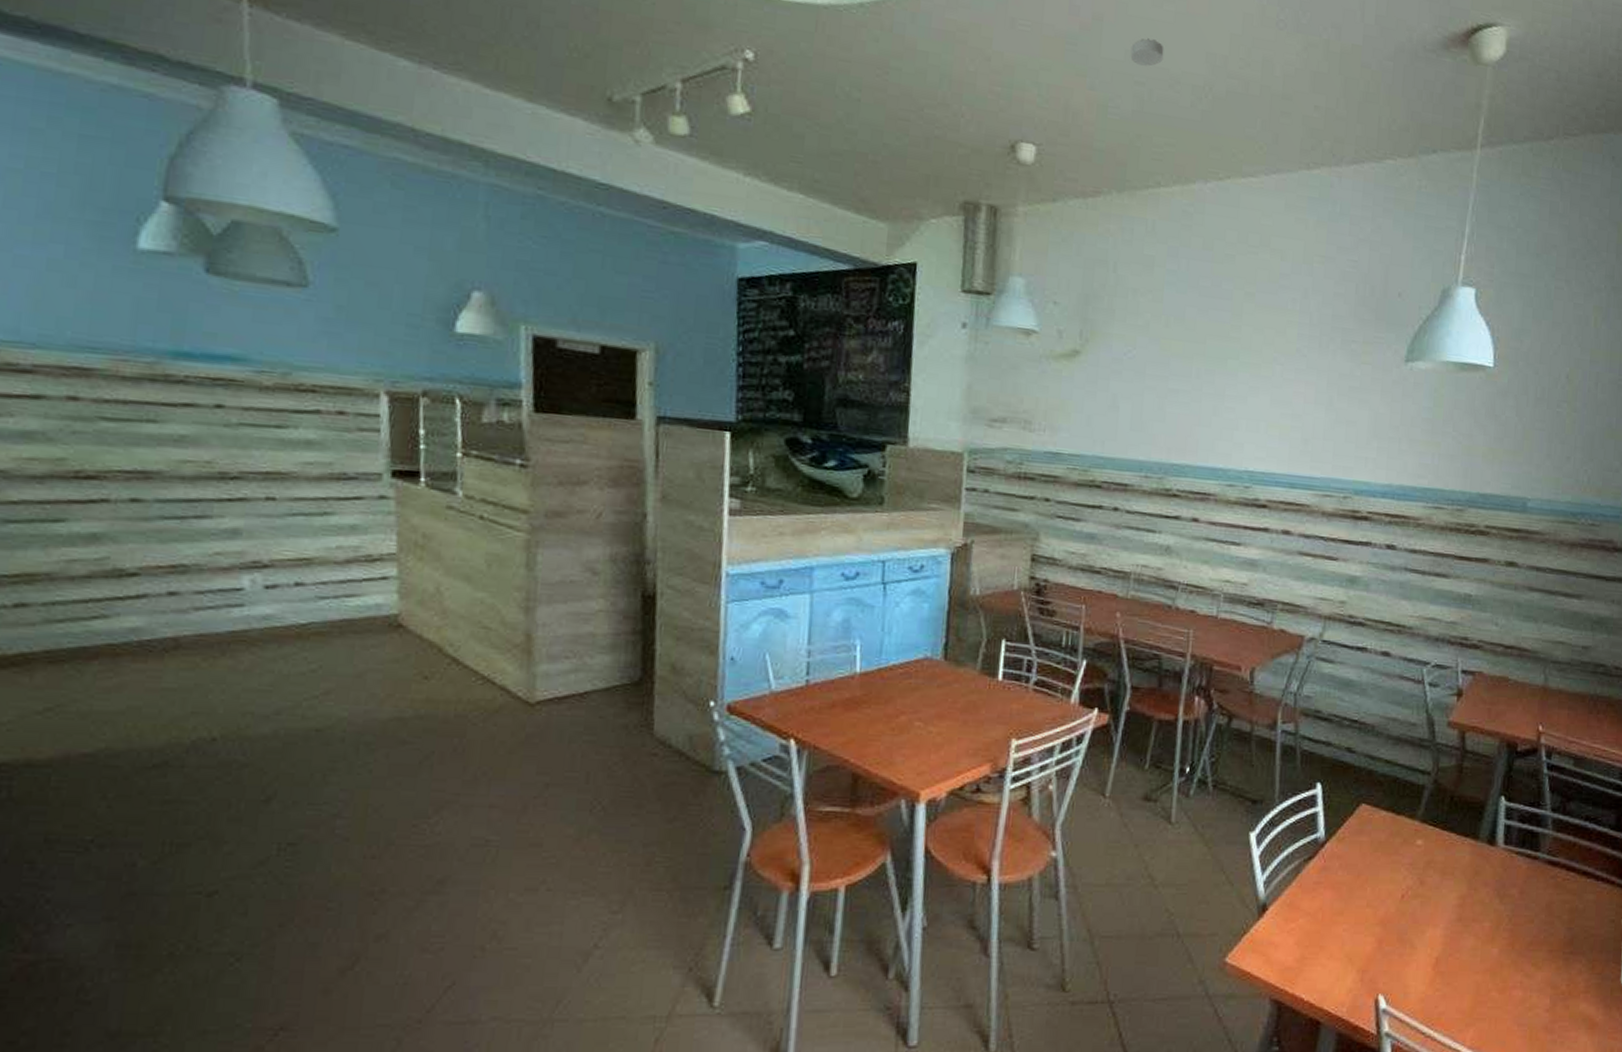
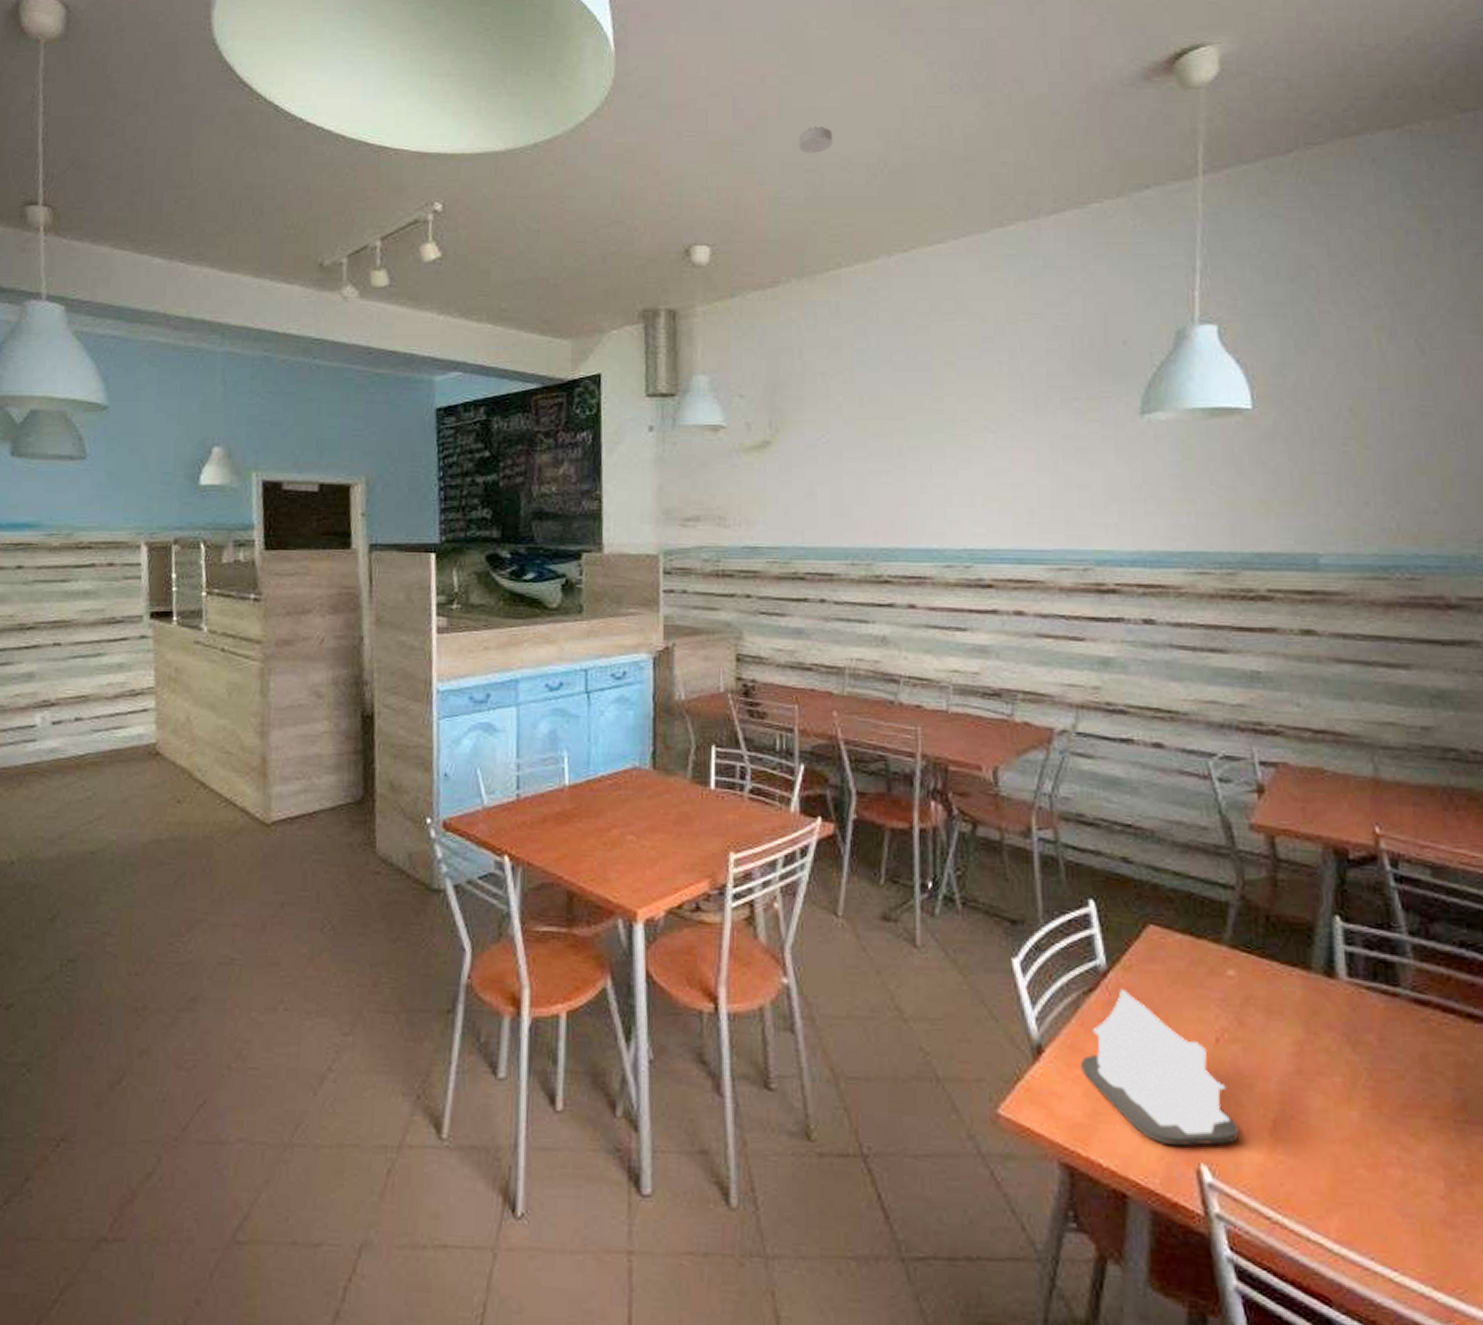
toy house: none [1295,857,1411,982] -> present [1080,989,1240,1147]

